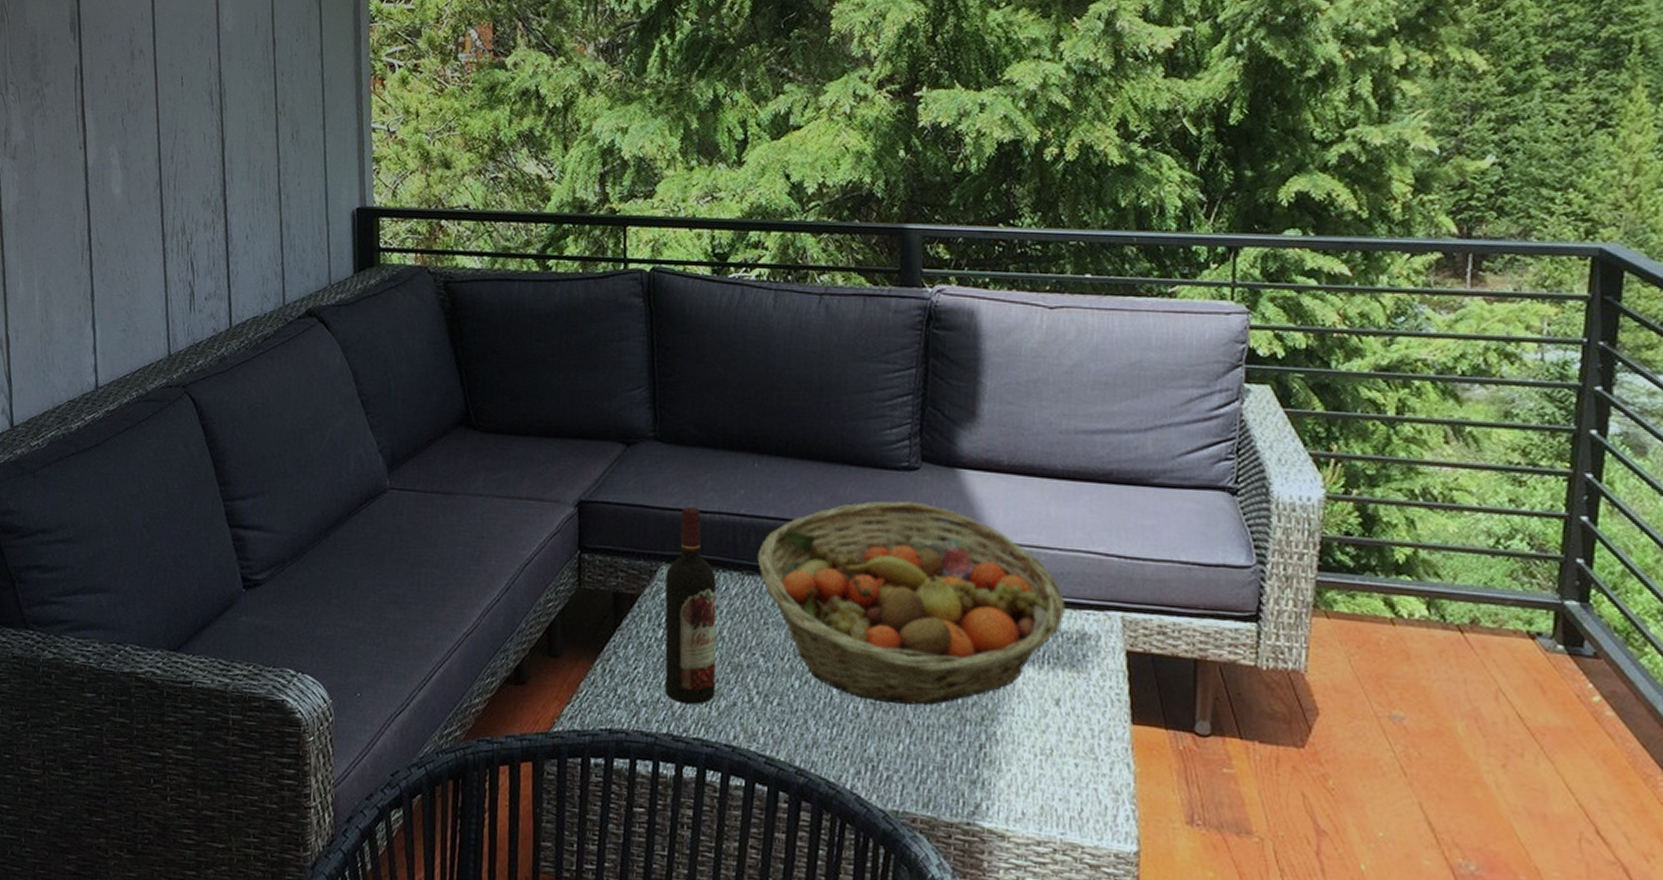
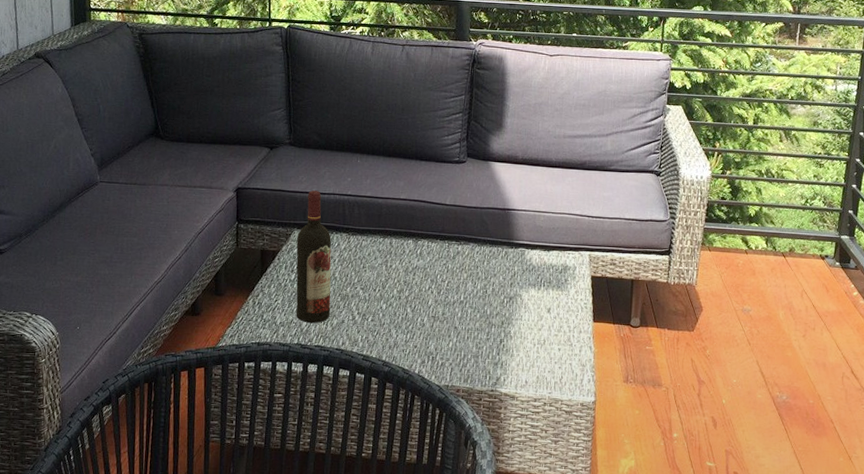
fruit basket: present [757,500,1066,706] -> none [359,183,555,317]

